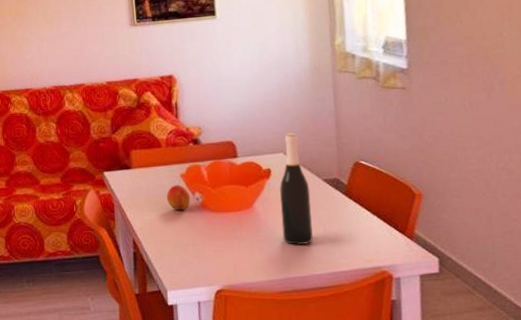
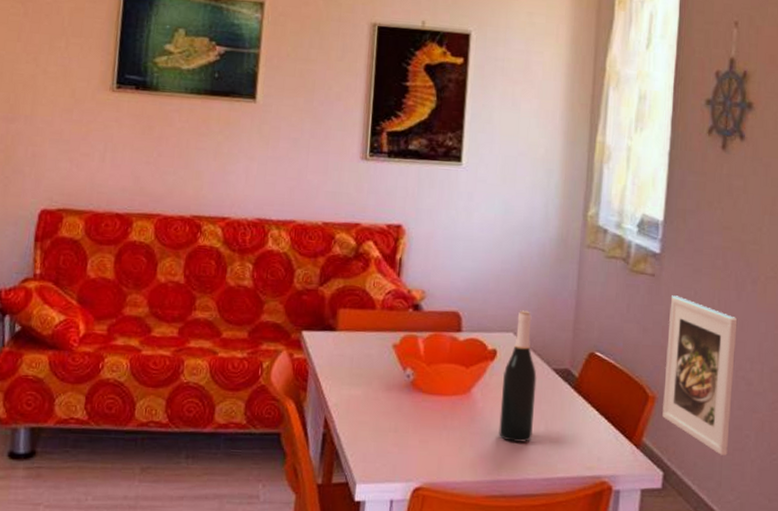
peach: present [166,185,191,210] -> none [372,356,401,387]
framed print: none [423,103,498,239] -> present [662,295,738,456]

